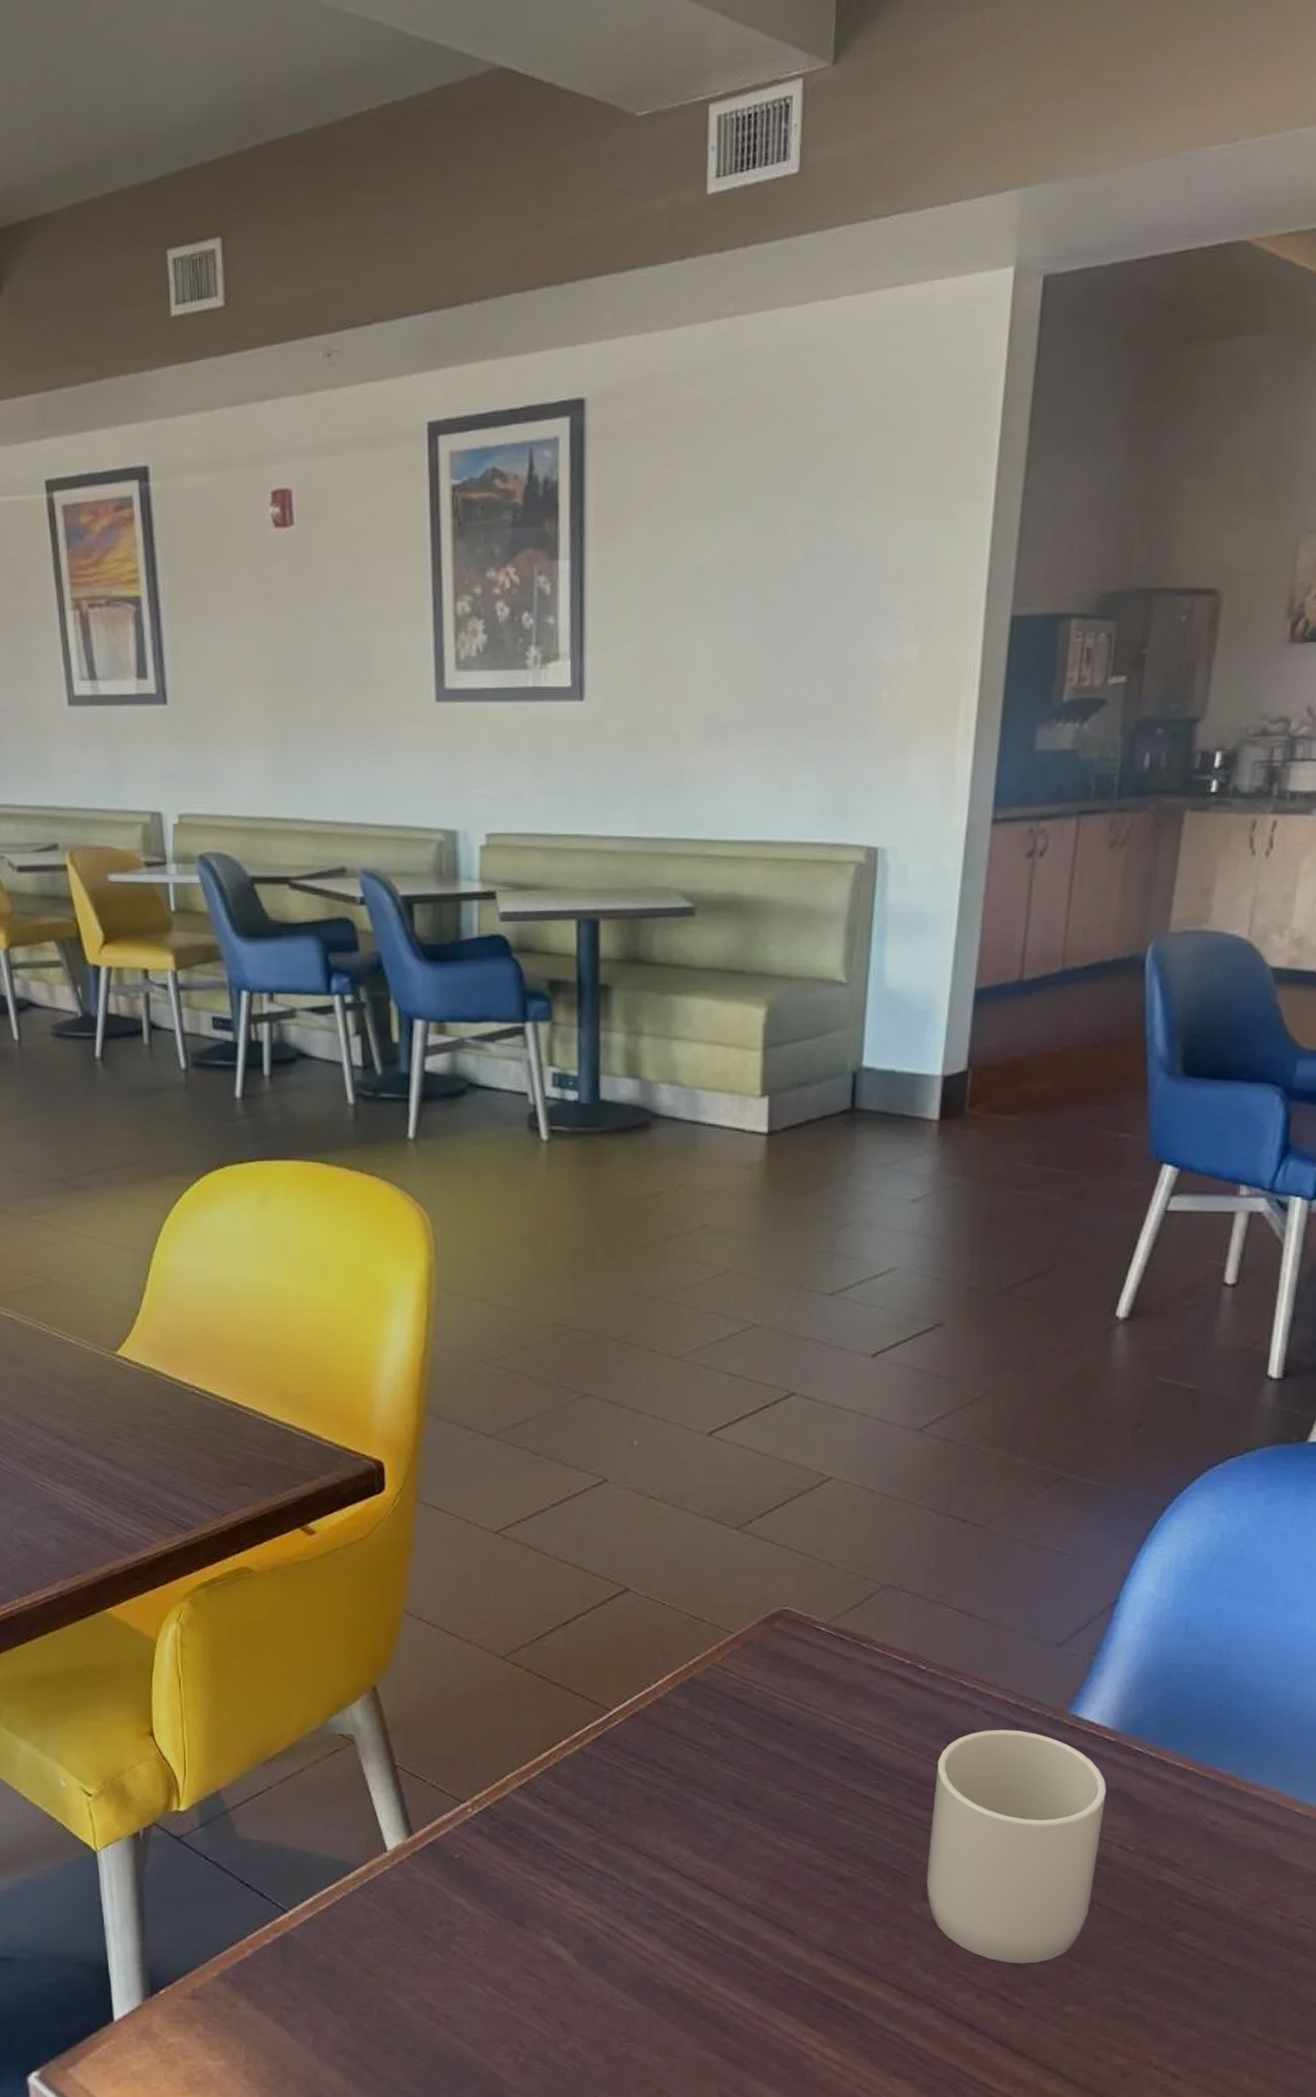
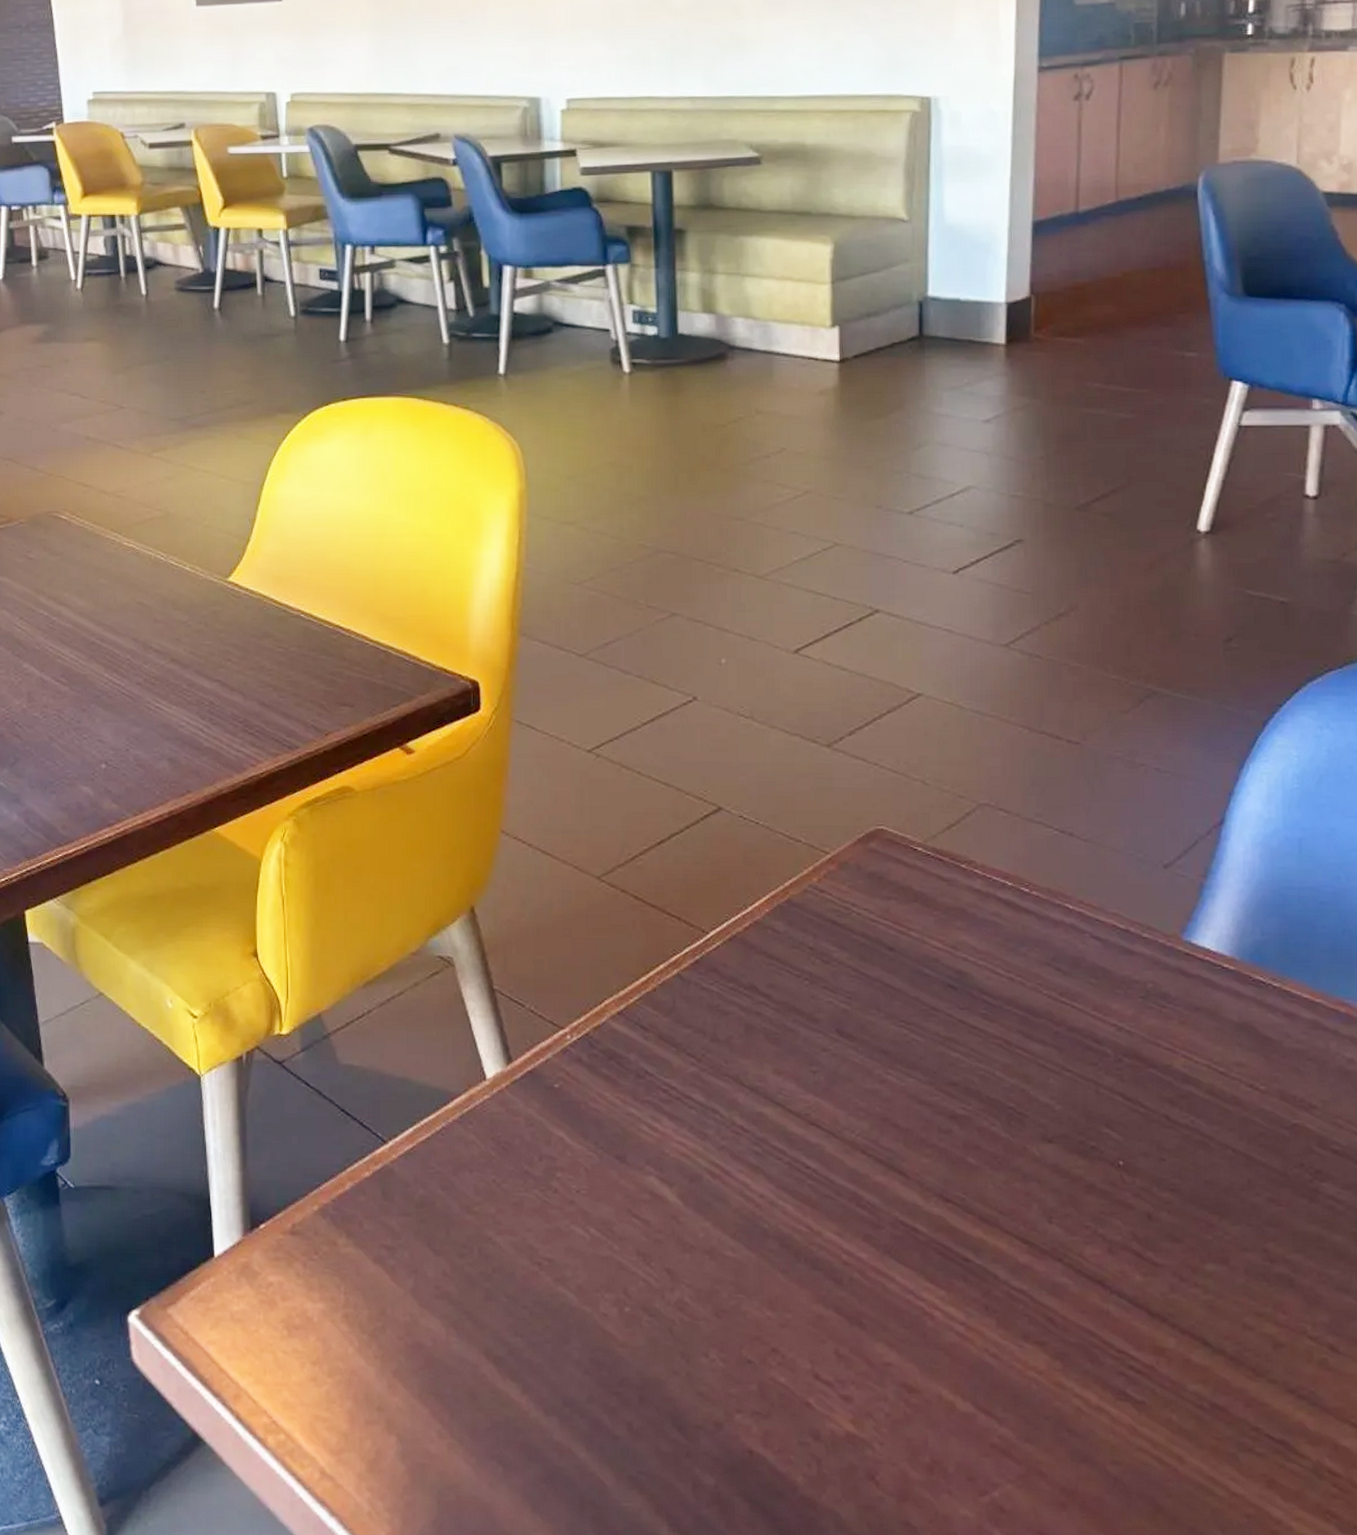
mug: present [926,1729,1107,1965] -> none [1044,956,1231,1216]

